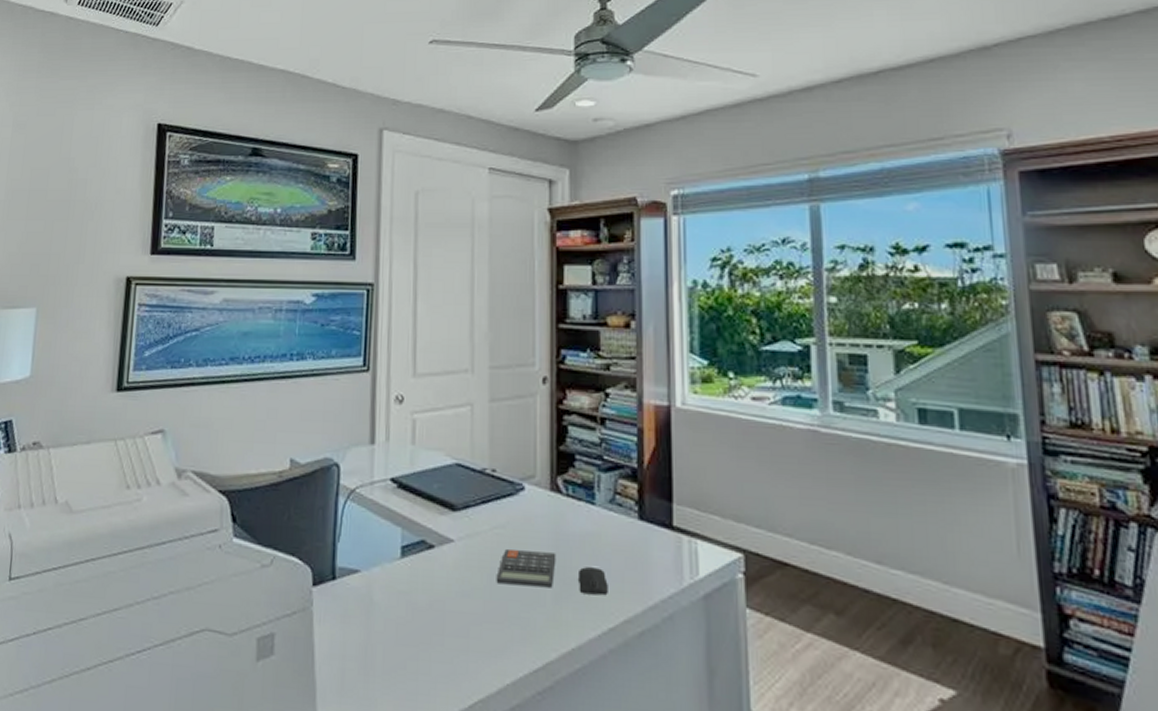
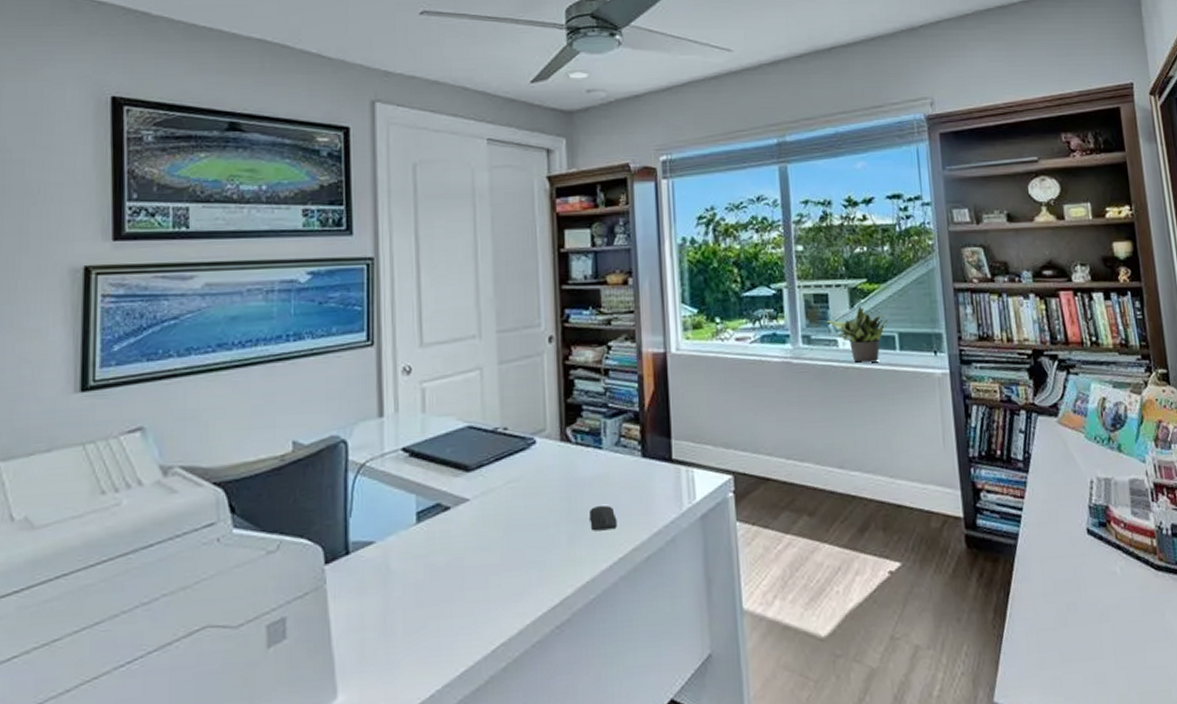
calculator: present [496,549,556,588] -> none [512,498,569,534]
potted plant: none [864,372,944,442] -> present [826,305,888,364]

